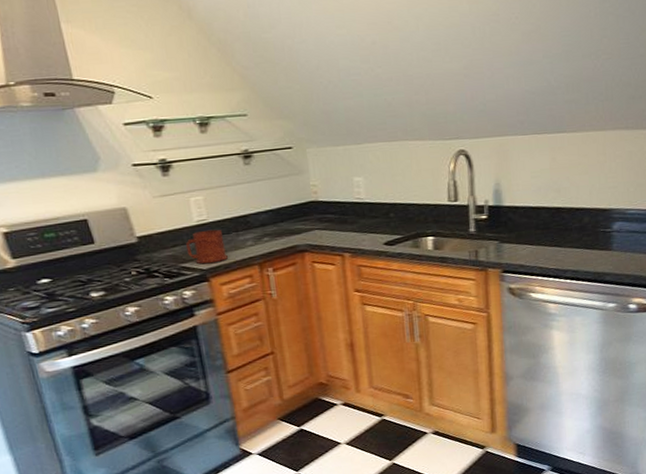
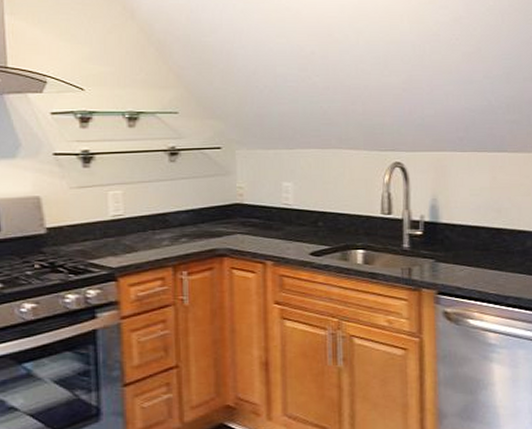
mug: present [186,229,228,264] -> none [98,225,140,262]

